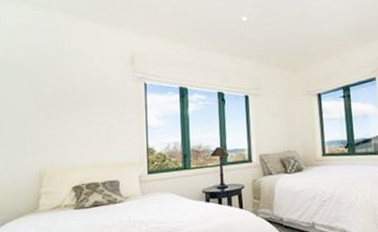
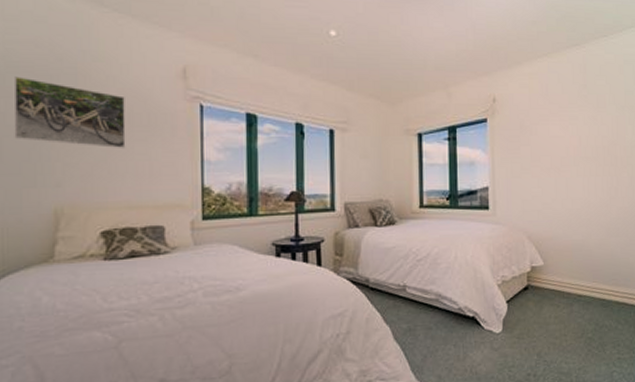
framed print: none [11,72,90,122] -> present [13,76,126,149]

